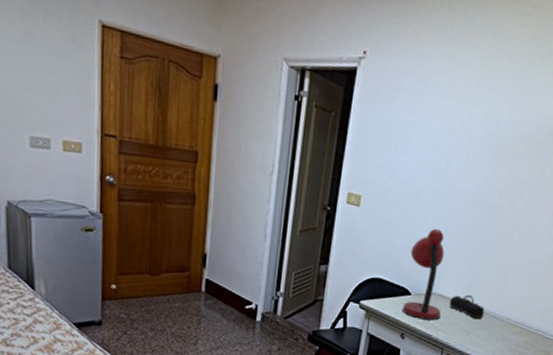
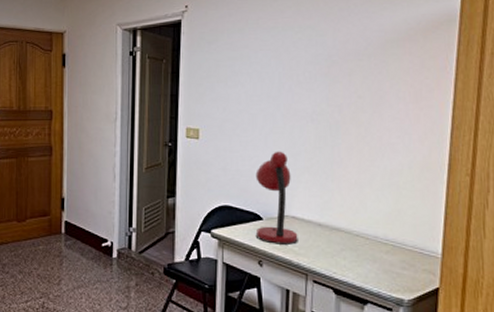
pencil case: present [449,295,485,320] -> none [305,214,346,240]

